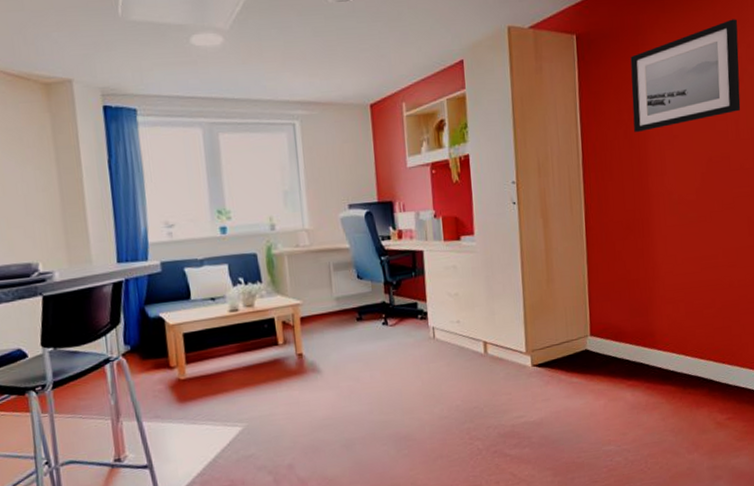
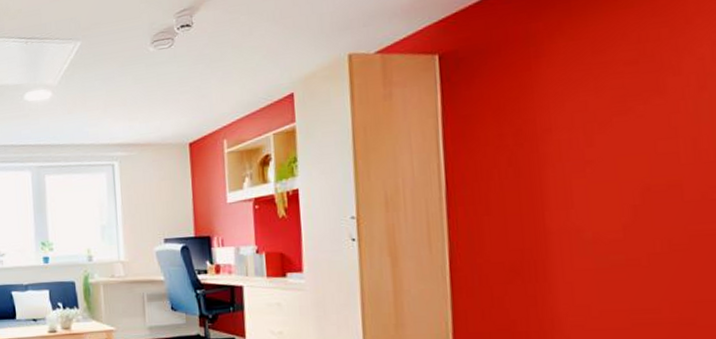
wall art: present [630,19,741,132] -> none [517,11,703,159]

